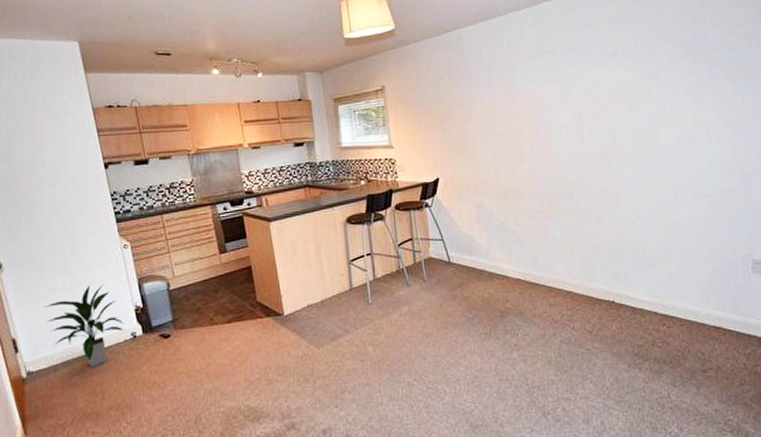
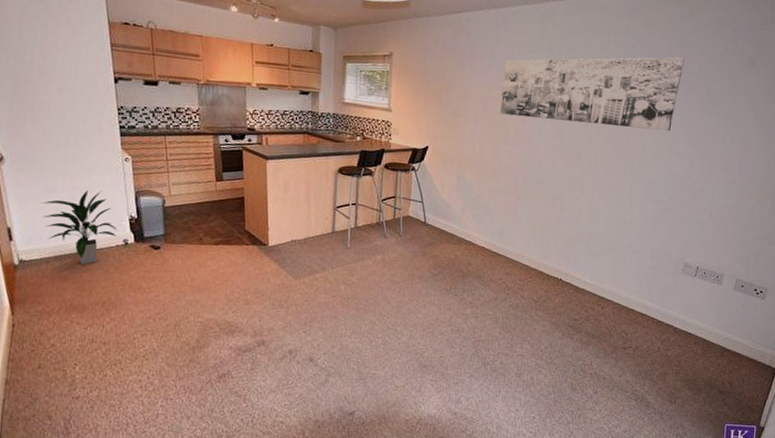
wall art: none [506,33,704,130] -> present [500,57,685,131]

